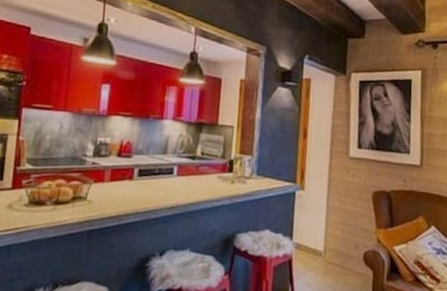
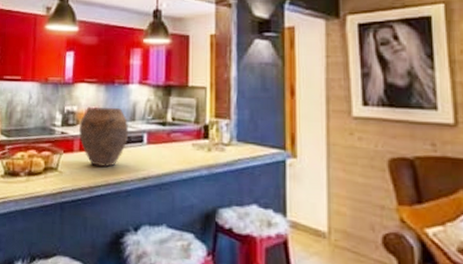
vase: none [110,139,161,197] -> present [78,106,129,168]

